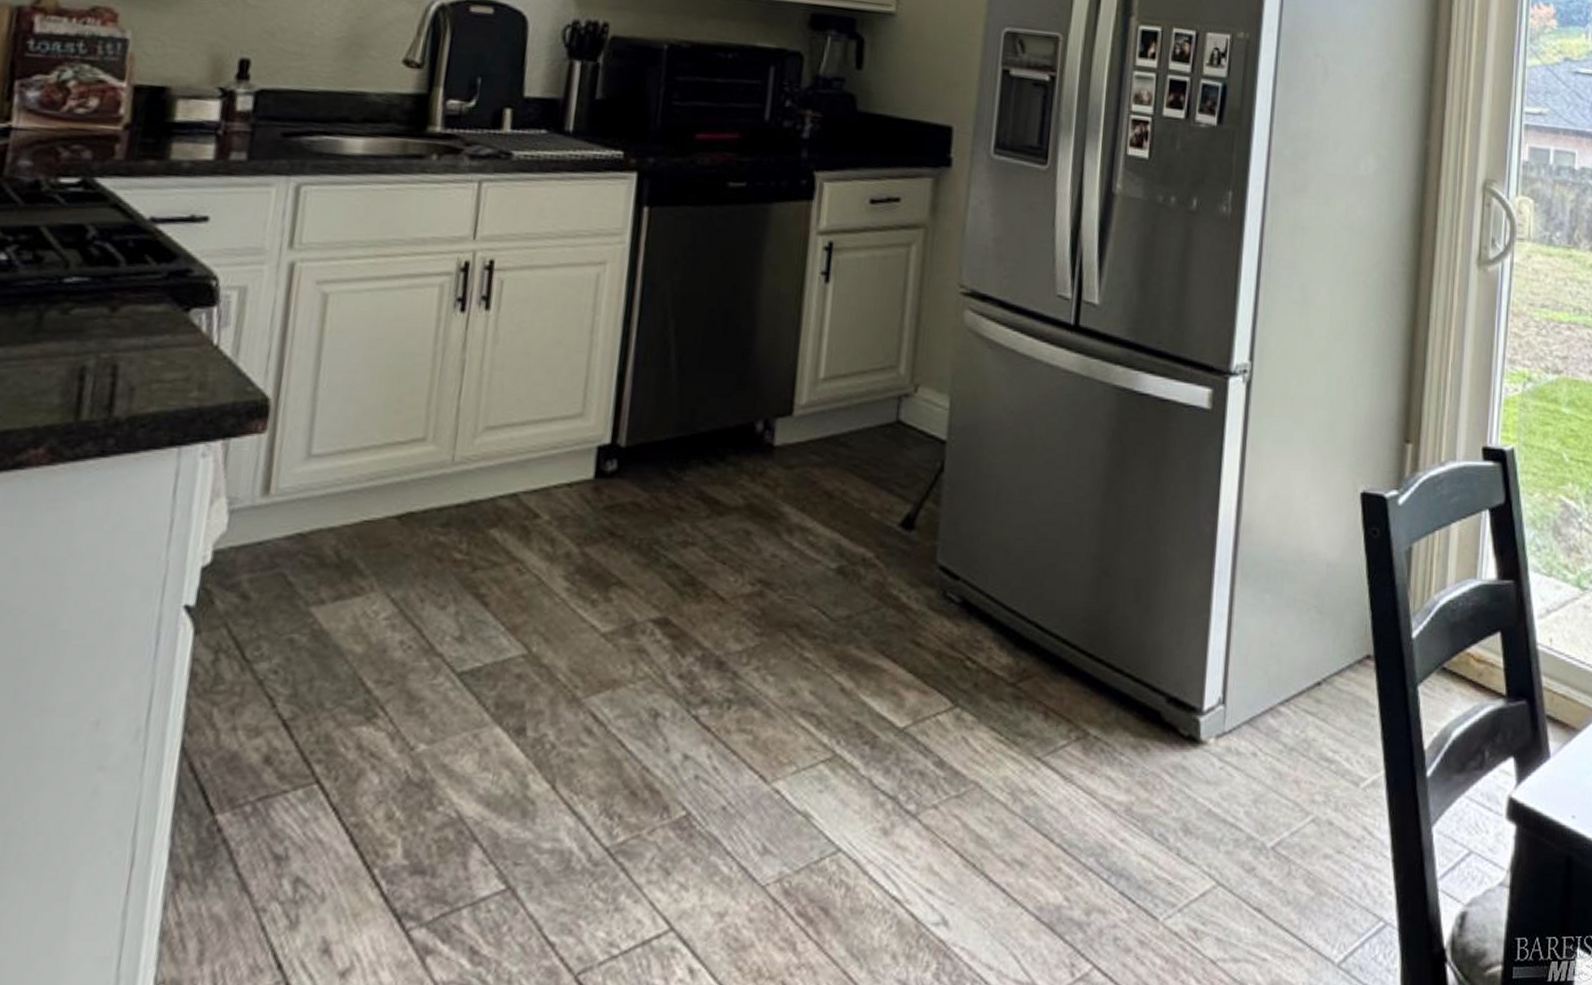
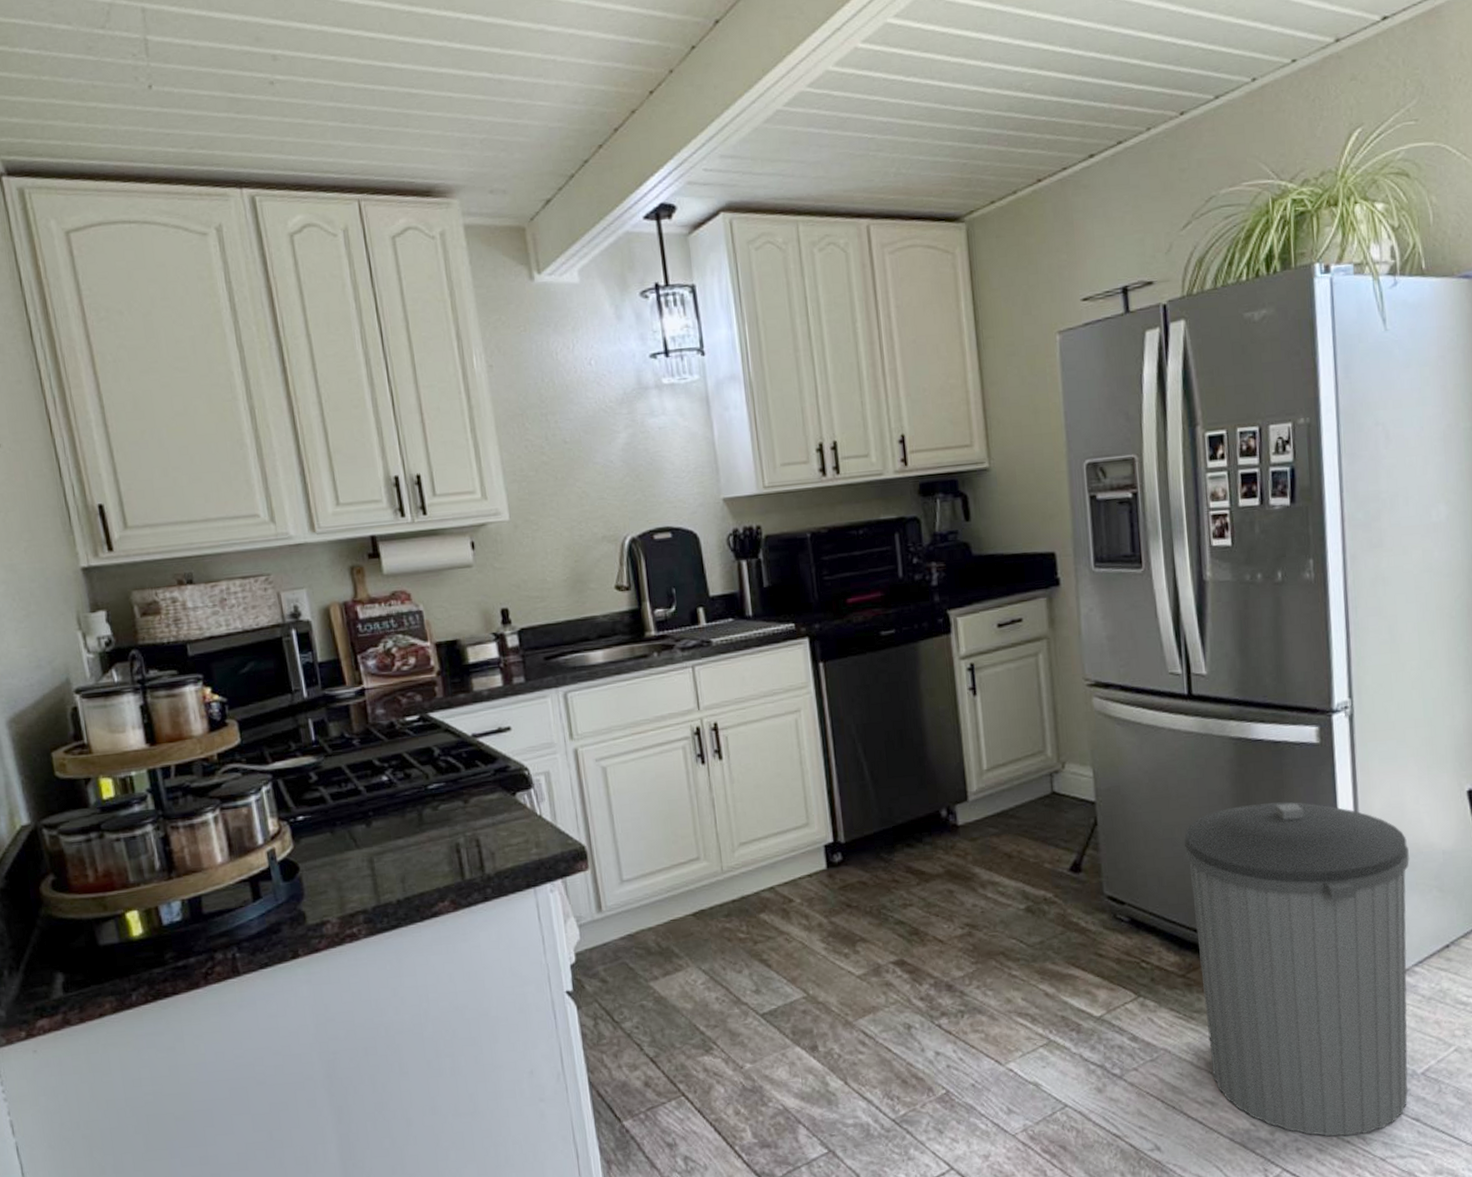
trash can: none [1027,472,1291,926] -> present [1184,801,1410,1137]

